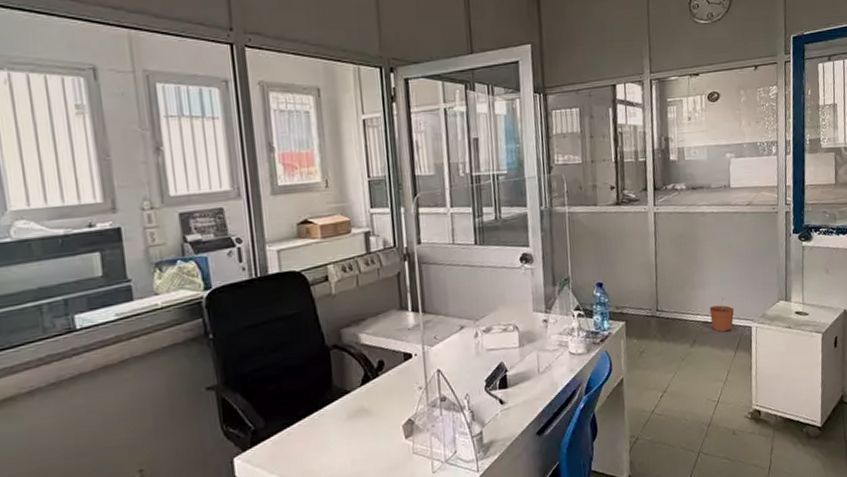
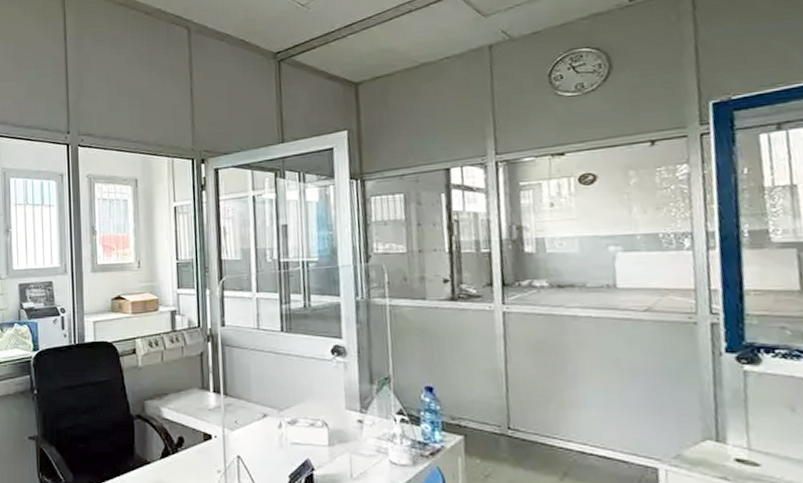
plant pot: present [709,298,734,332] -> none [588,425,629,469]

